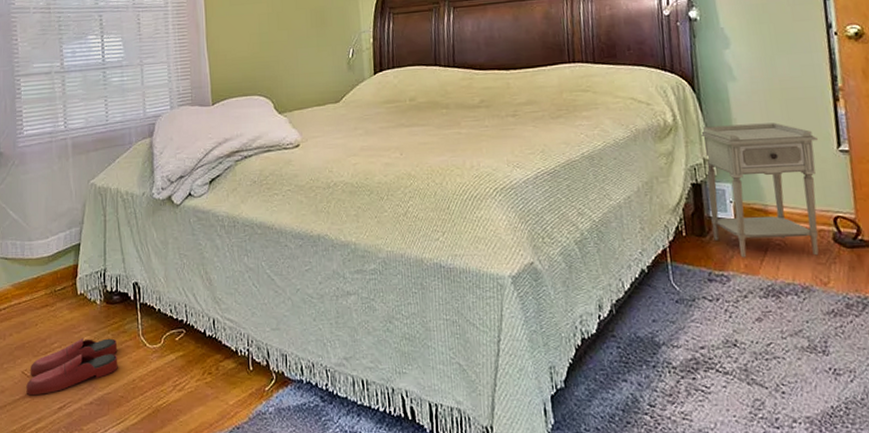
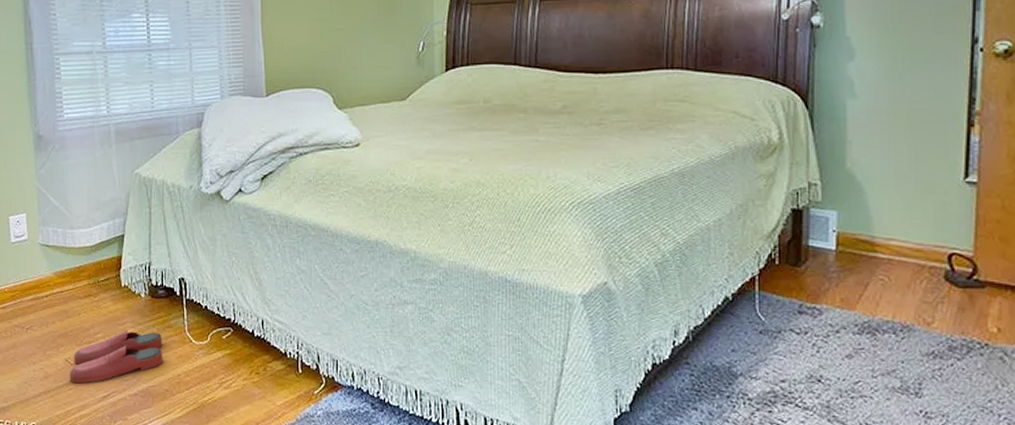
nightstand: present [698,122,819,258] -> none [806,147,942,294]

